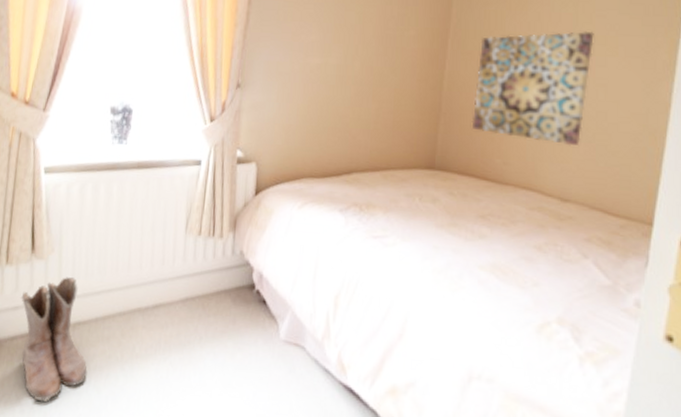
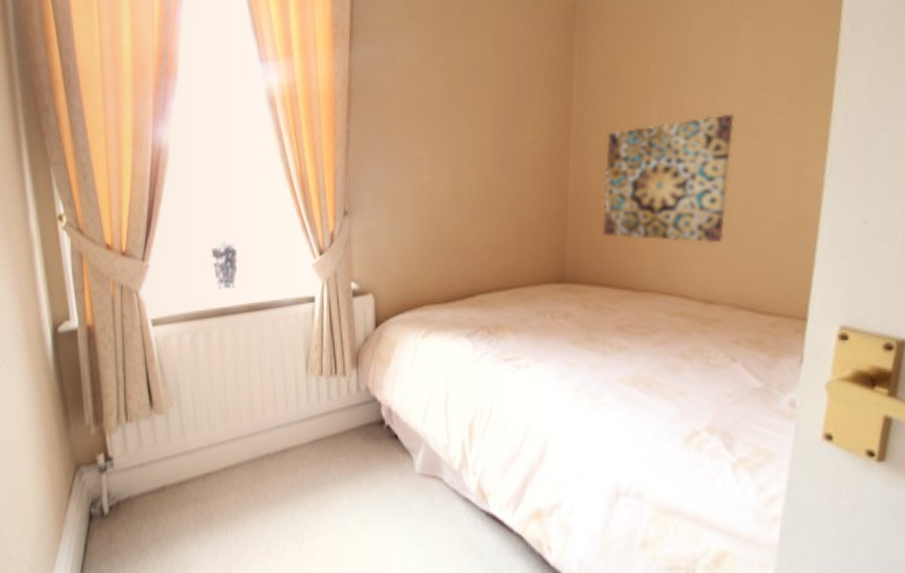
boots: present [21,277,87,402] -> none [146,429,223,554]

